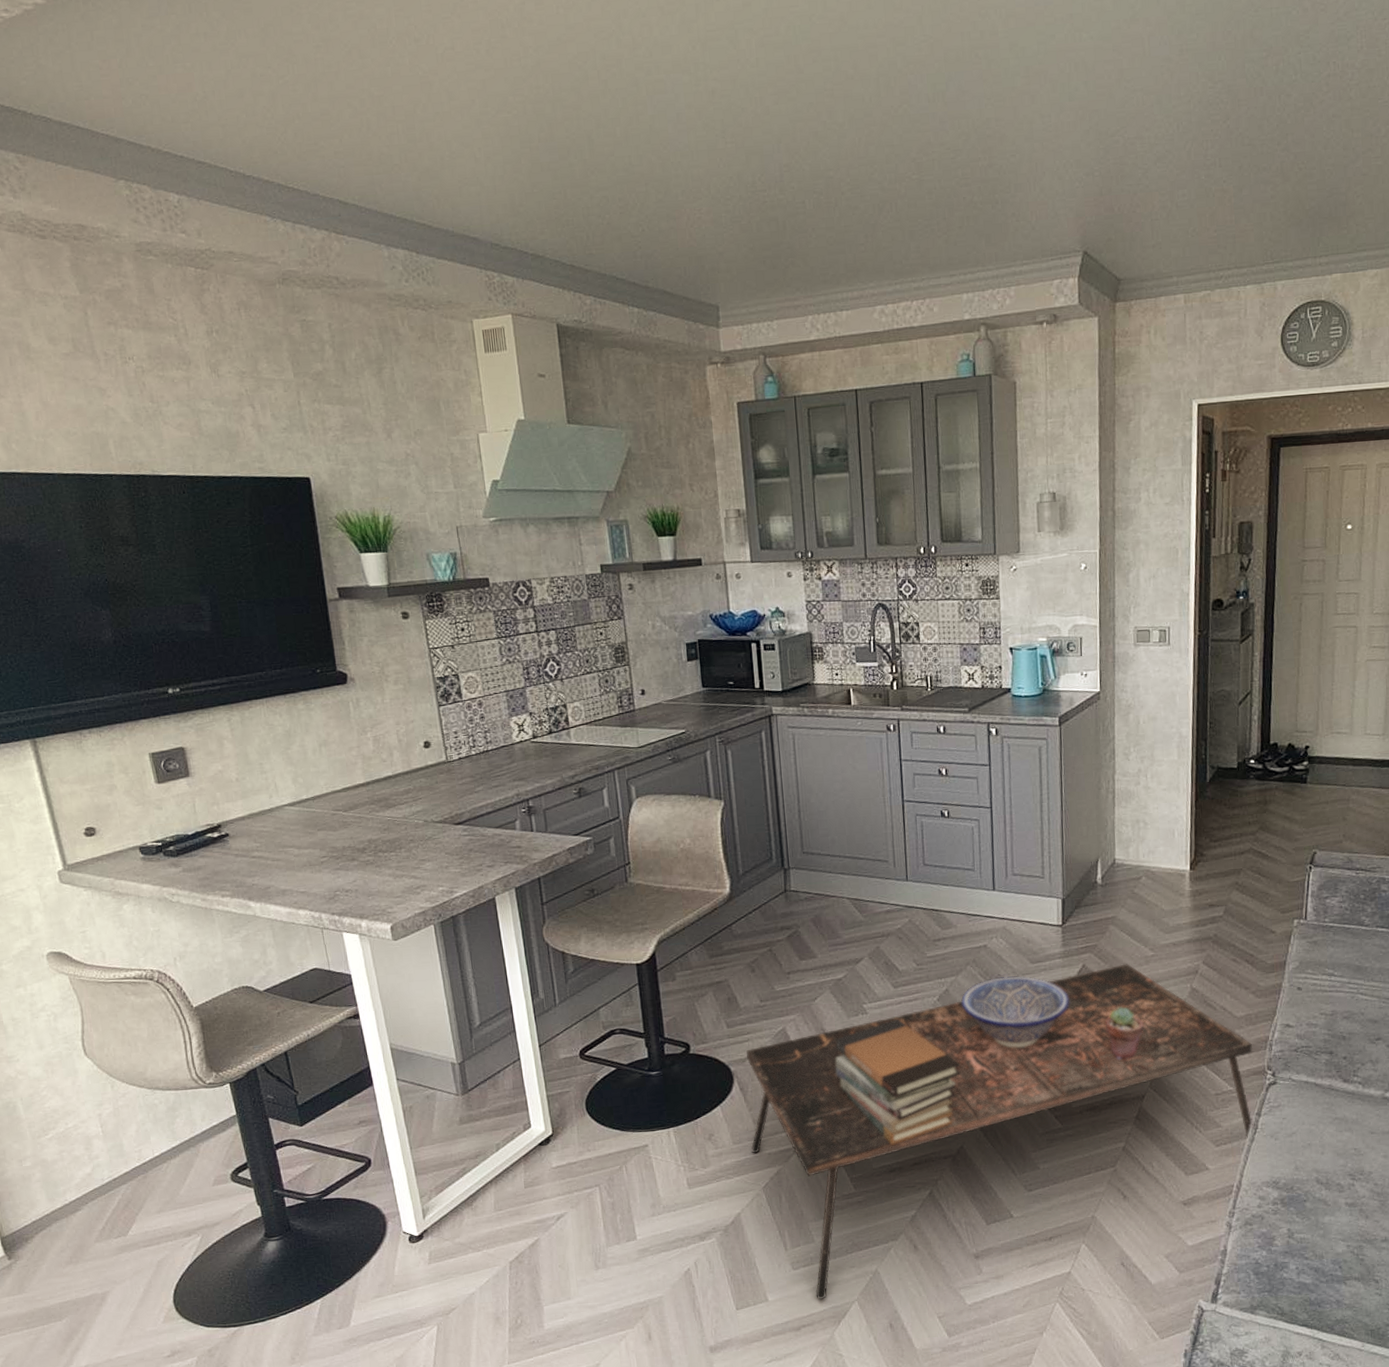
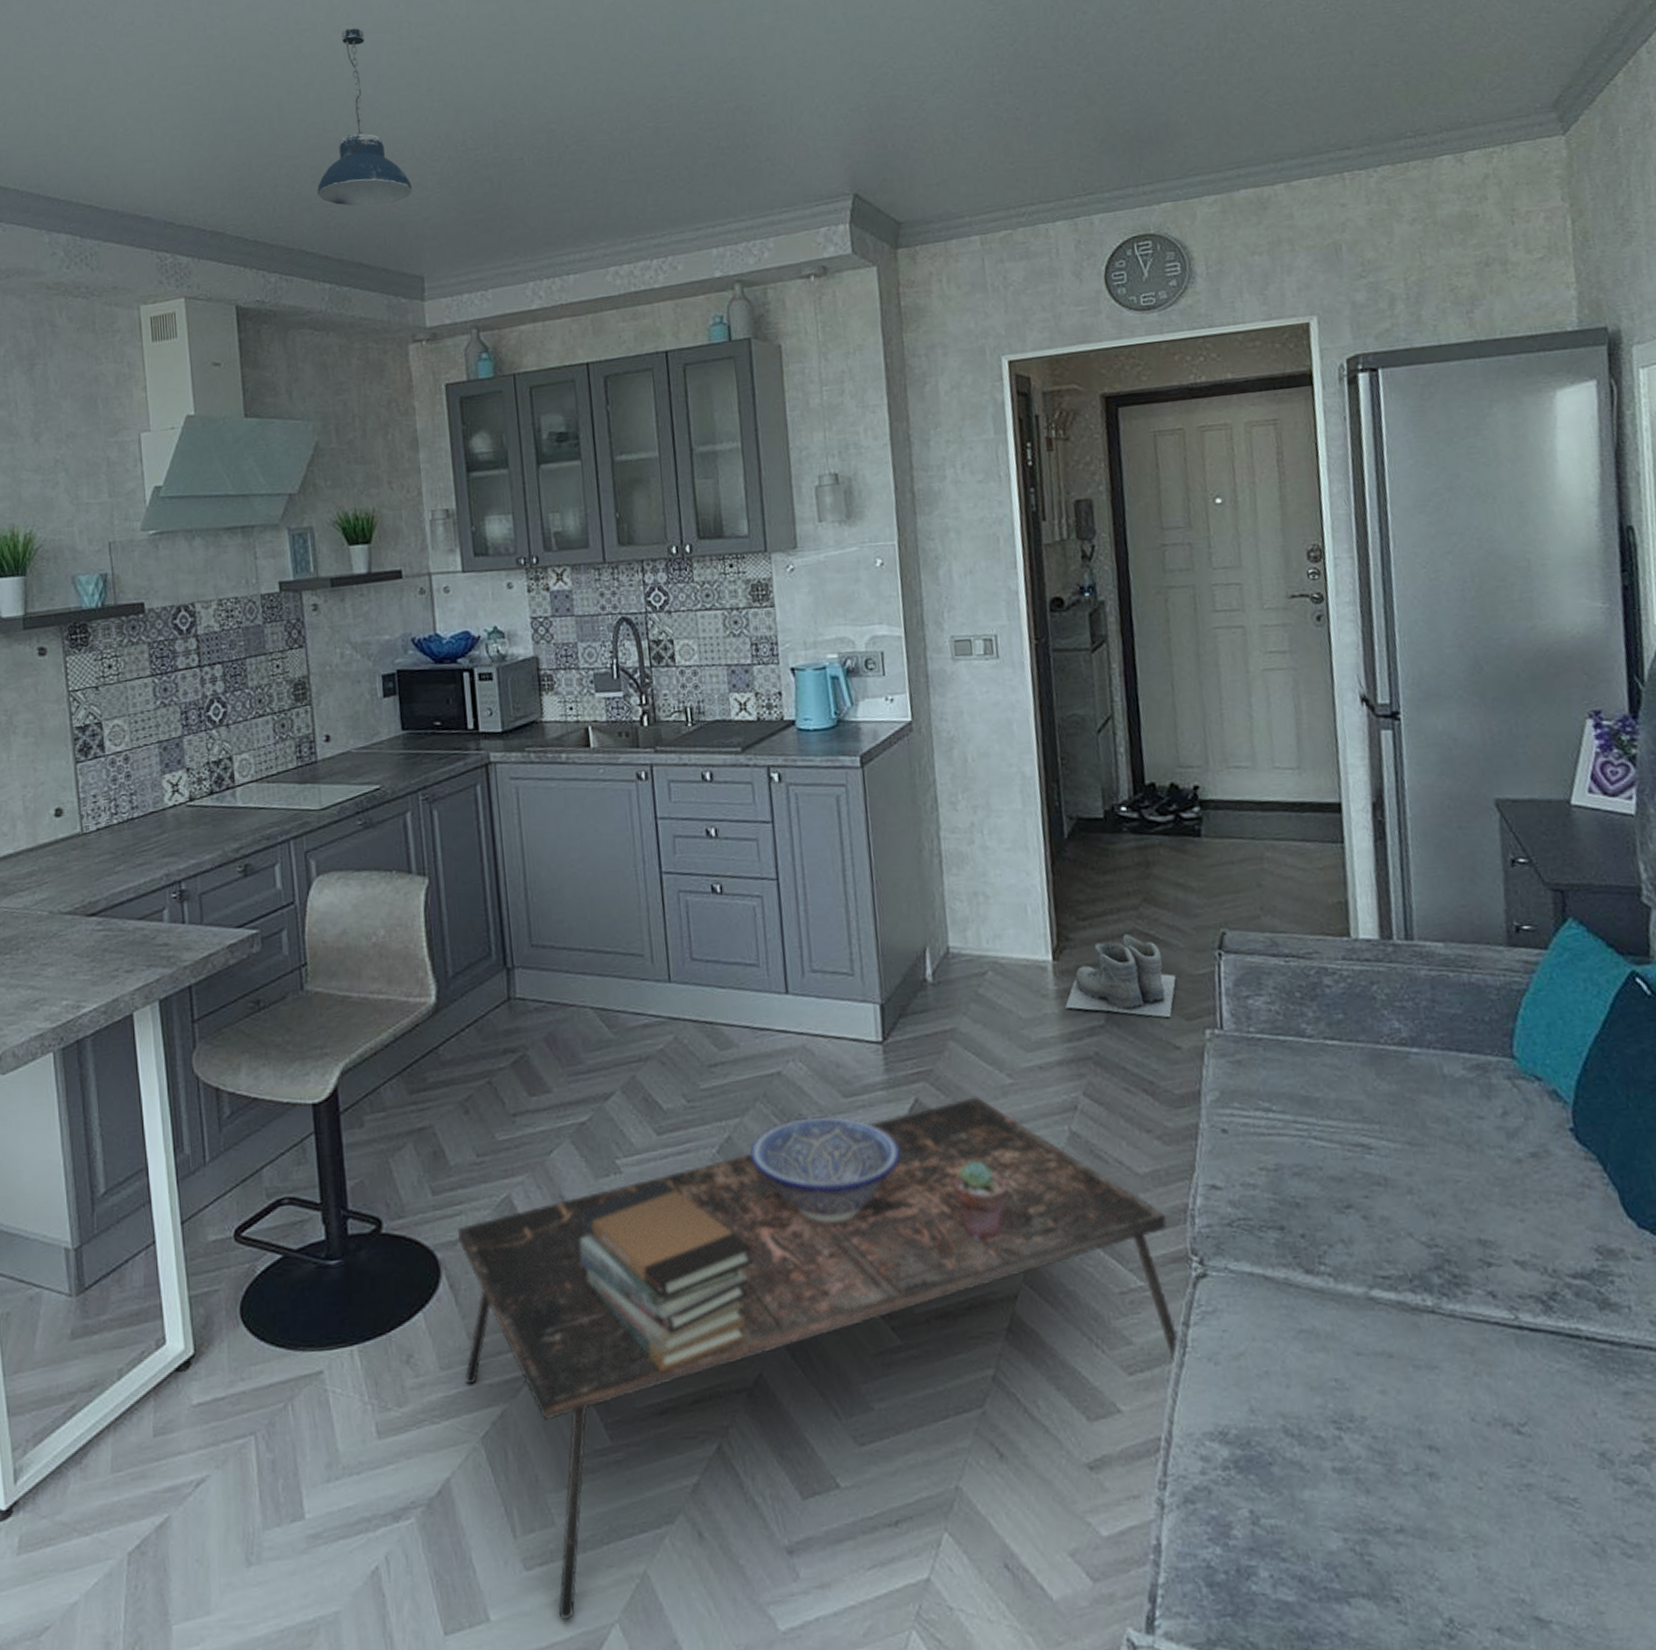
pendant light: none [625,67,709,239] -> present [317,28,413,207]
boots: none [1196,851,1278,912] -> present [1065,933,1177,1018]

